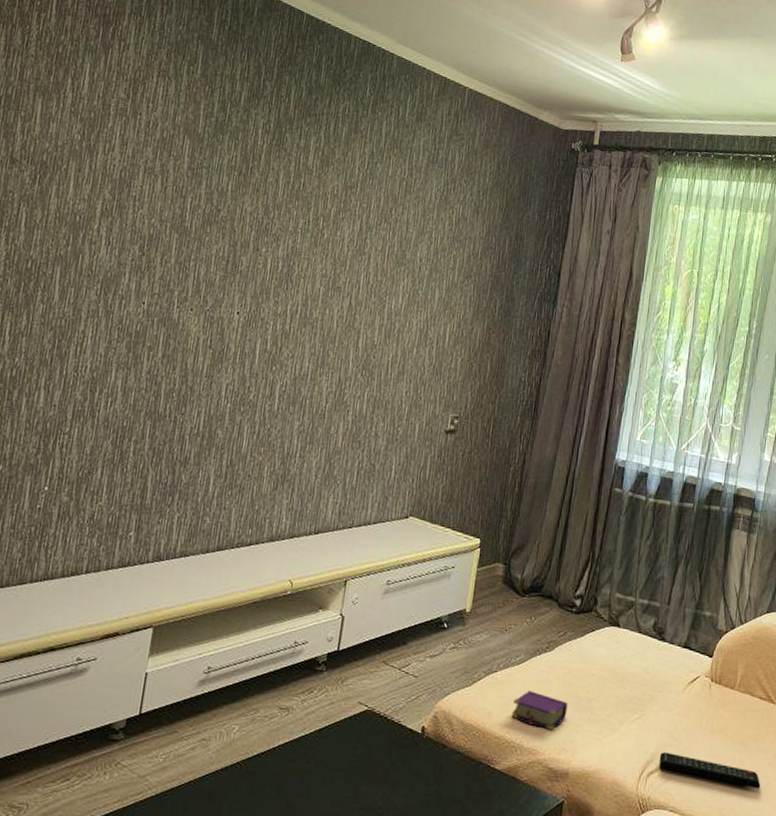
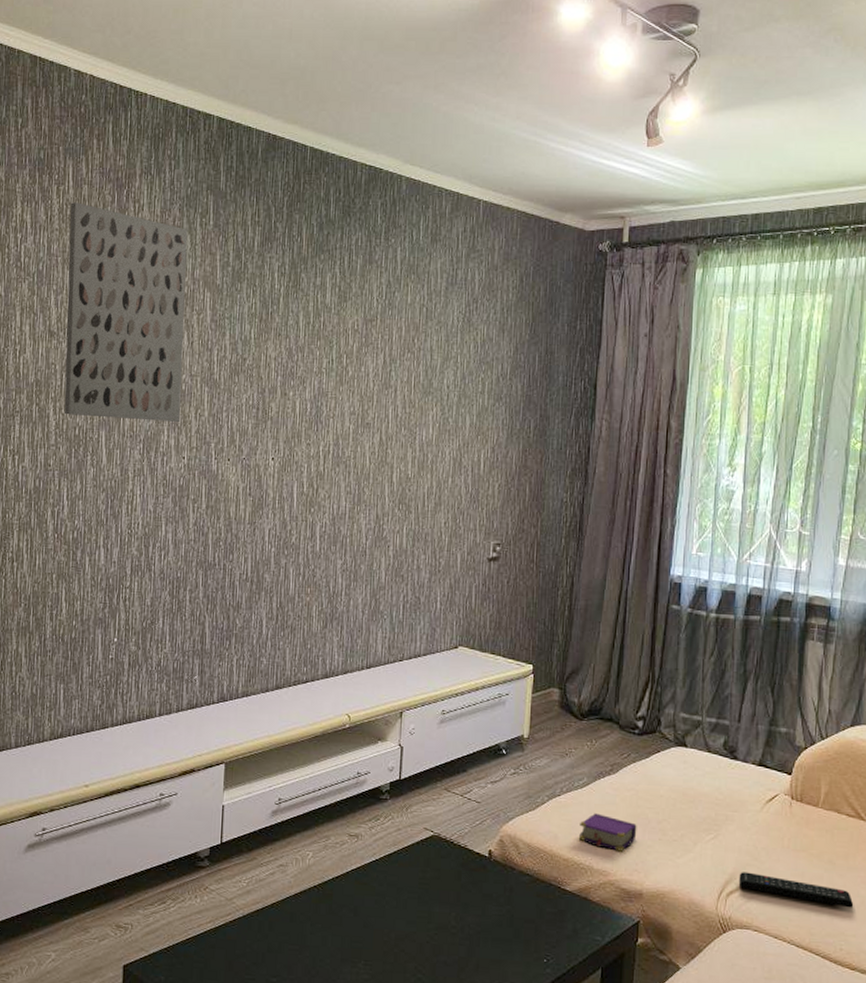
wall art: none [17,31,174,266] -> present [64,202,188,422]

